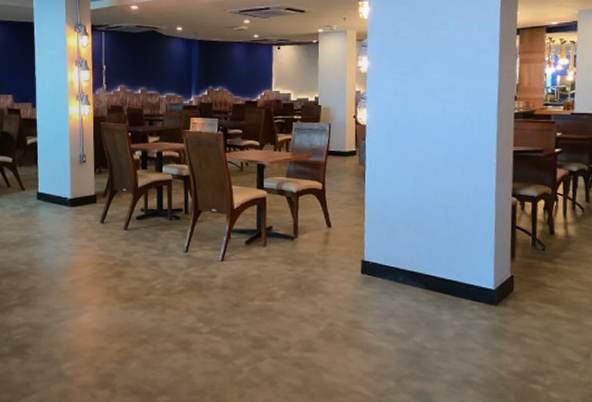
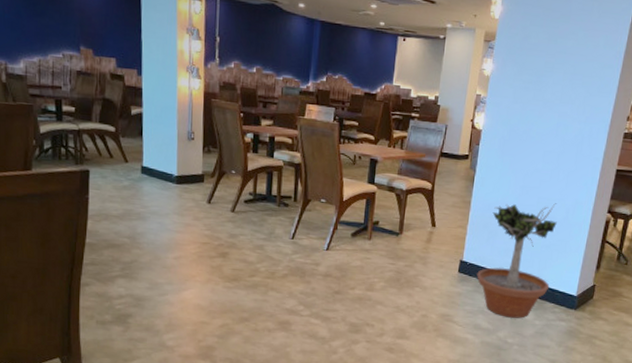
potted tree: none [381,191,463,319] -> present [477,203,557,318]

